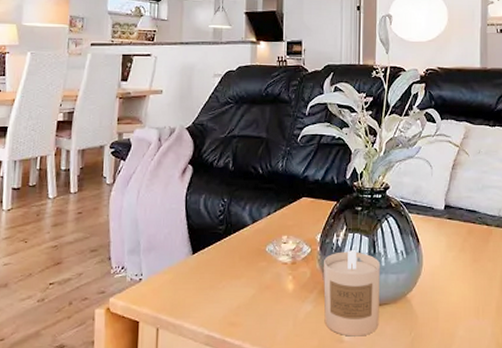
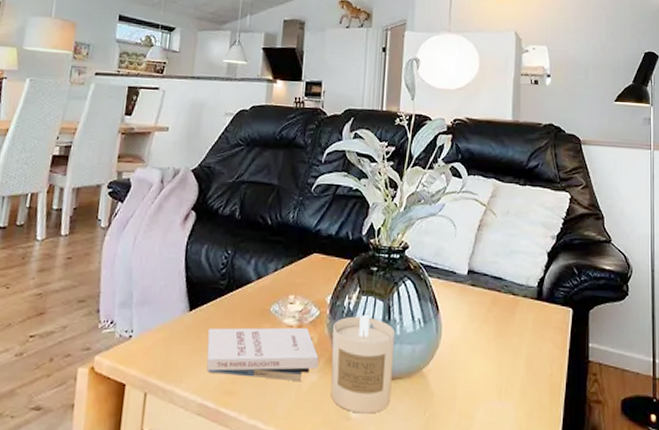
books: none [210,263,312,311] -> present [206,327,319,381]

